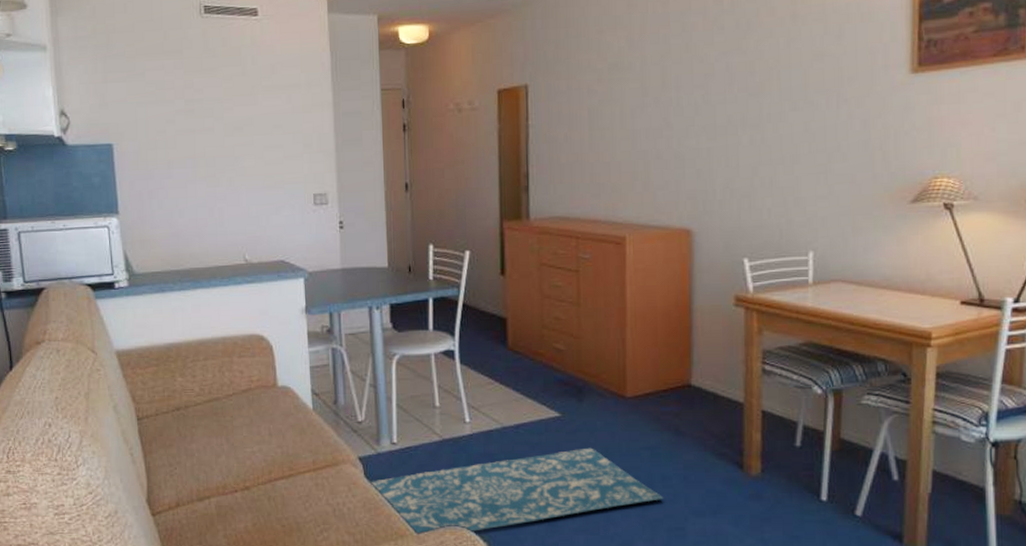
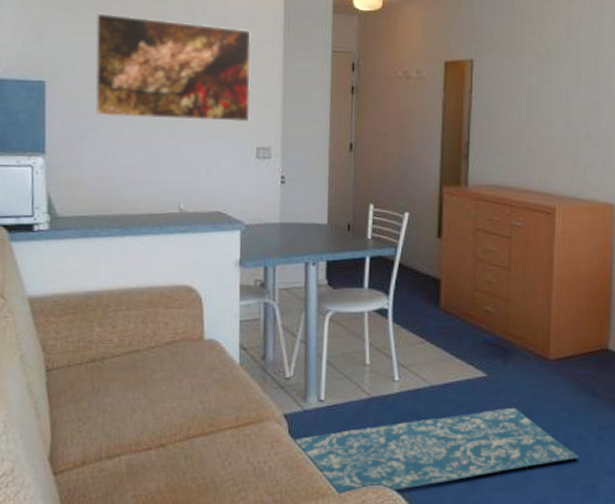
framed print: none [152,71,305,174] -> present [94,13,252,123]

